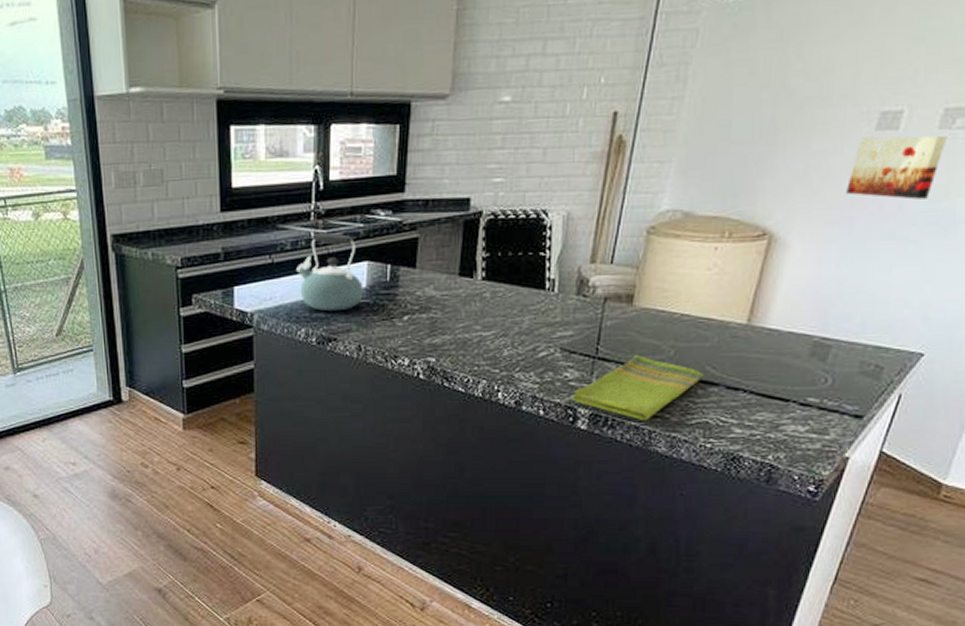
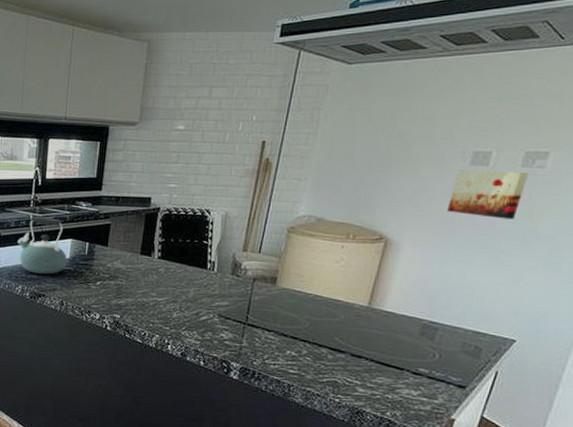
dish towel: present [573,354,703,421] -> none [227,323,332,377]

